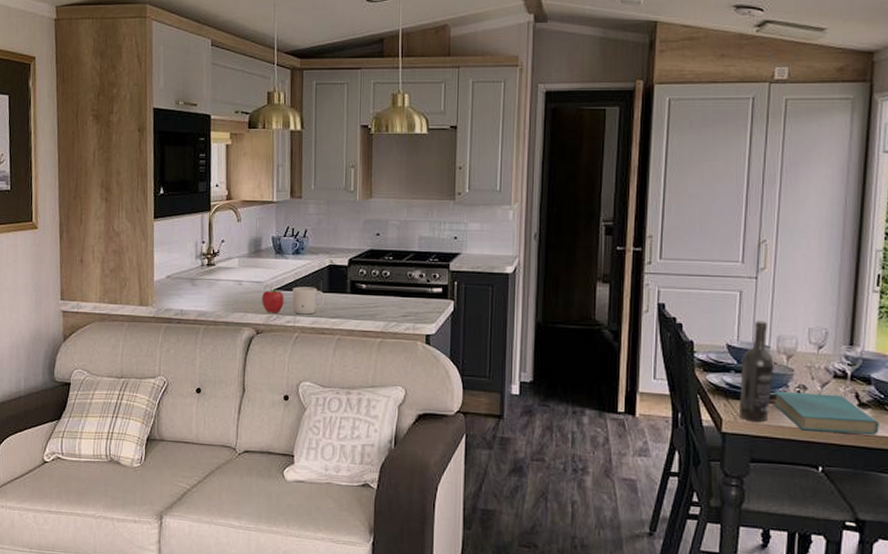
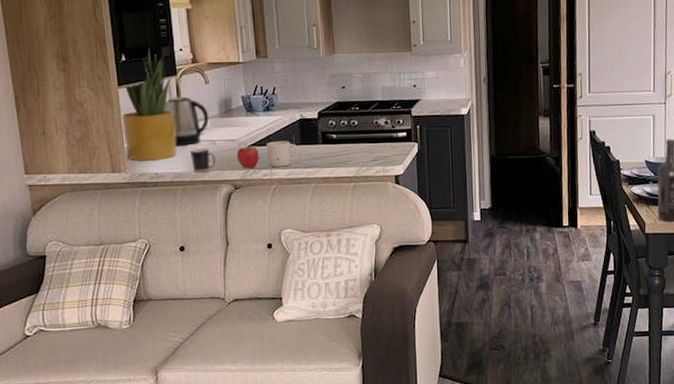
planter: none [154,181,206,297] -> present [122,46,177,162]
kettle: none [195,233,238,284] -> present [164,96,209,146]
mug: none [216,288,240,313] -> present [190,148,216,173]

